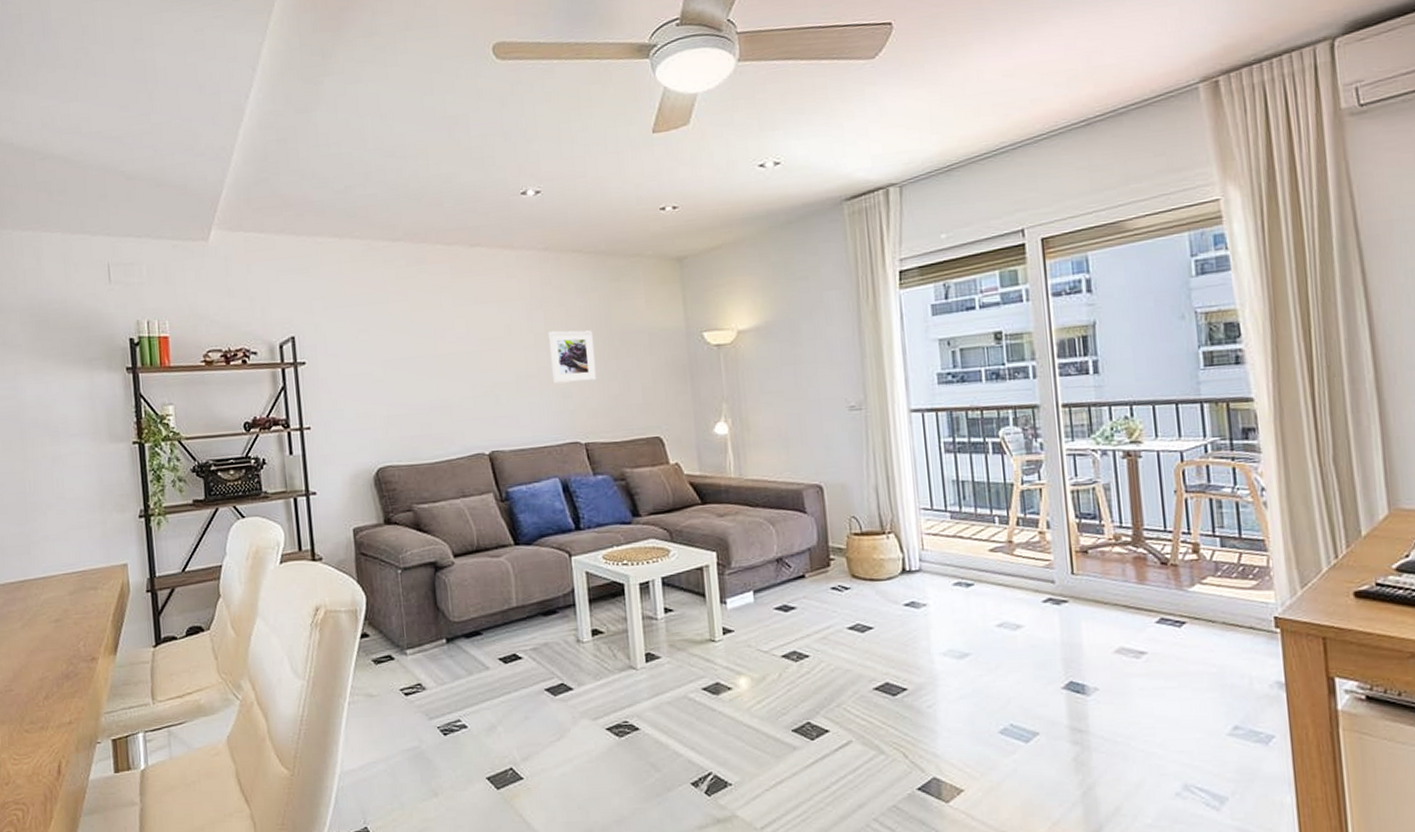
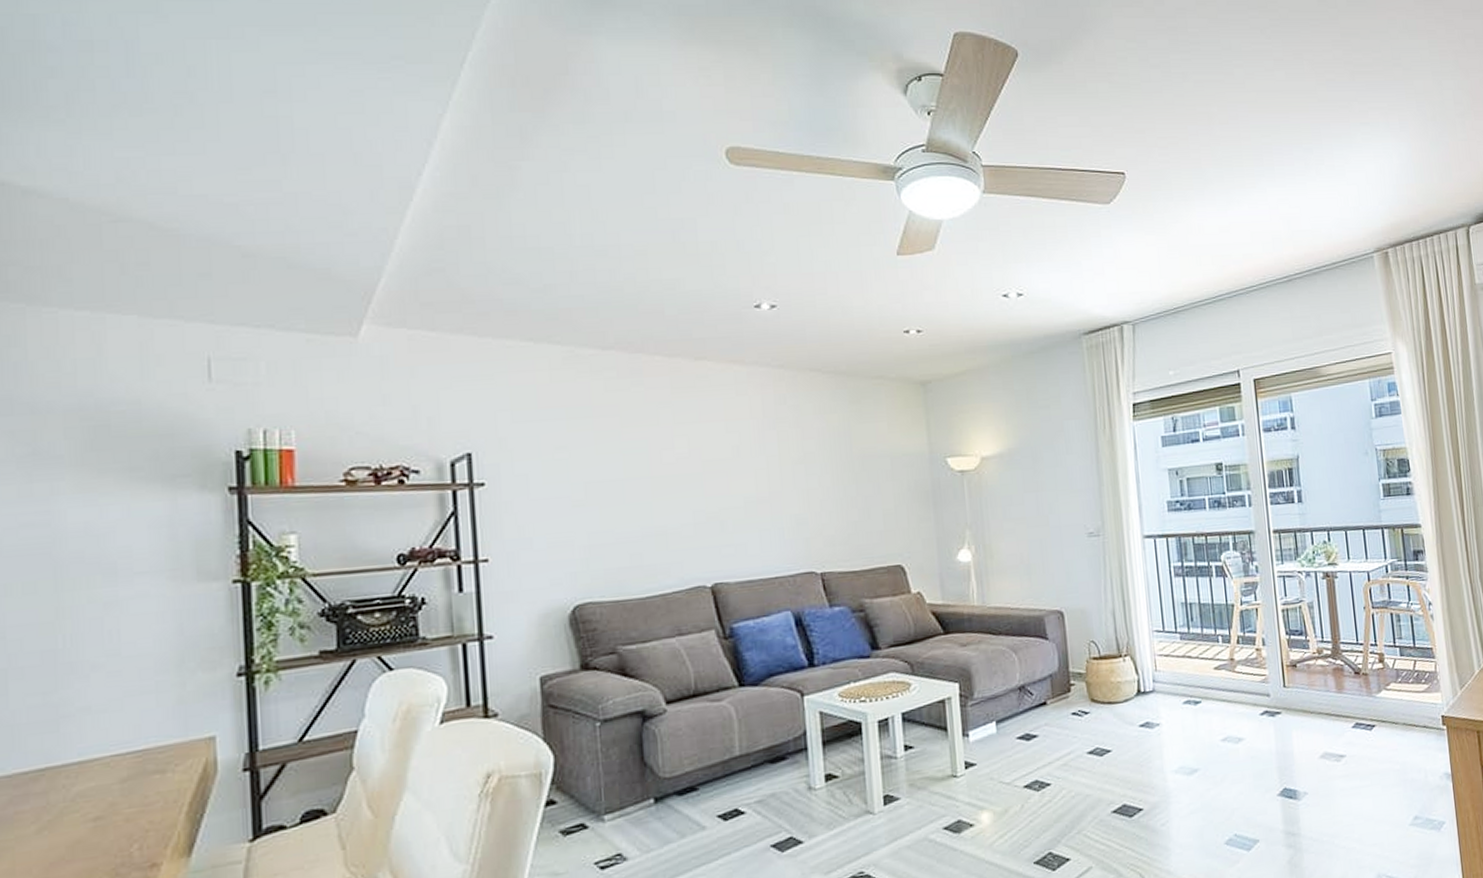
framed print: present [548,330,597,384] -> none [781,453,835,510]

